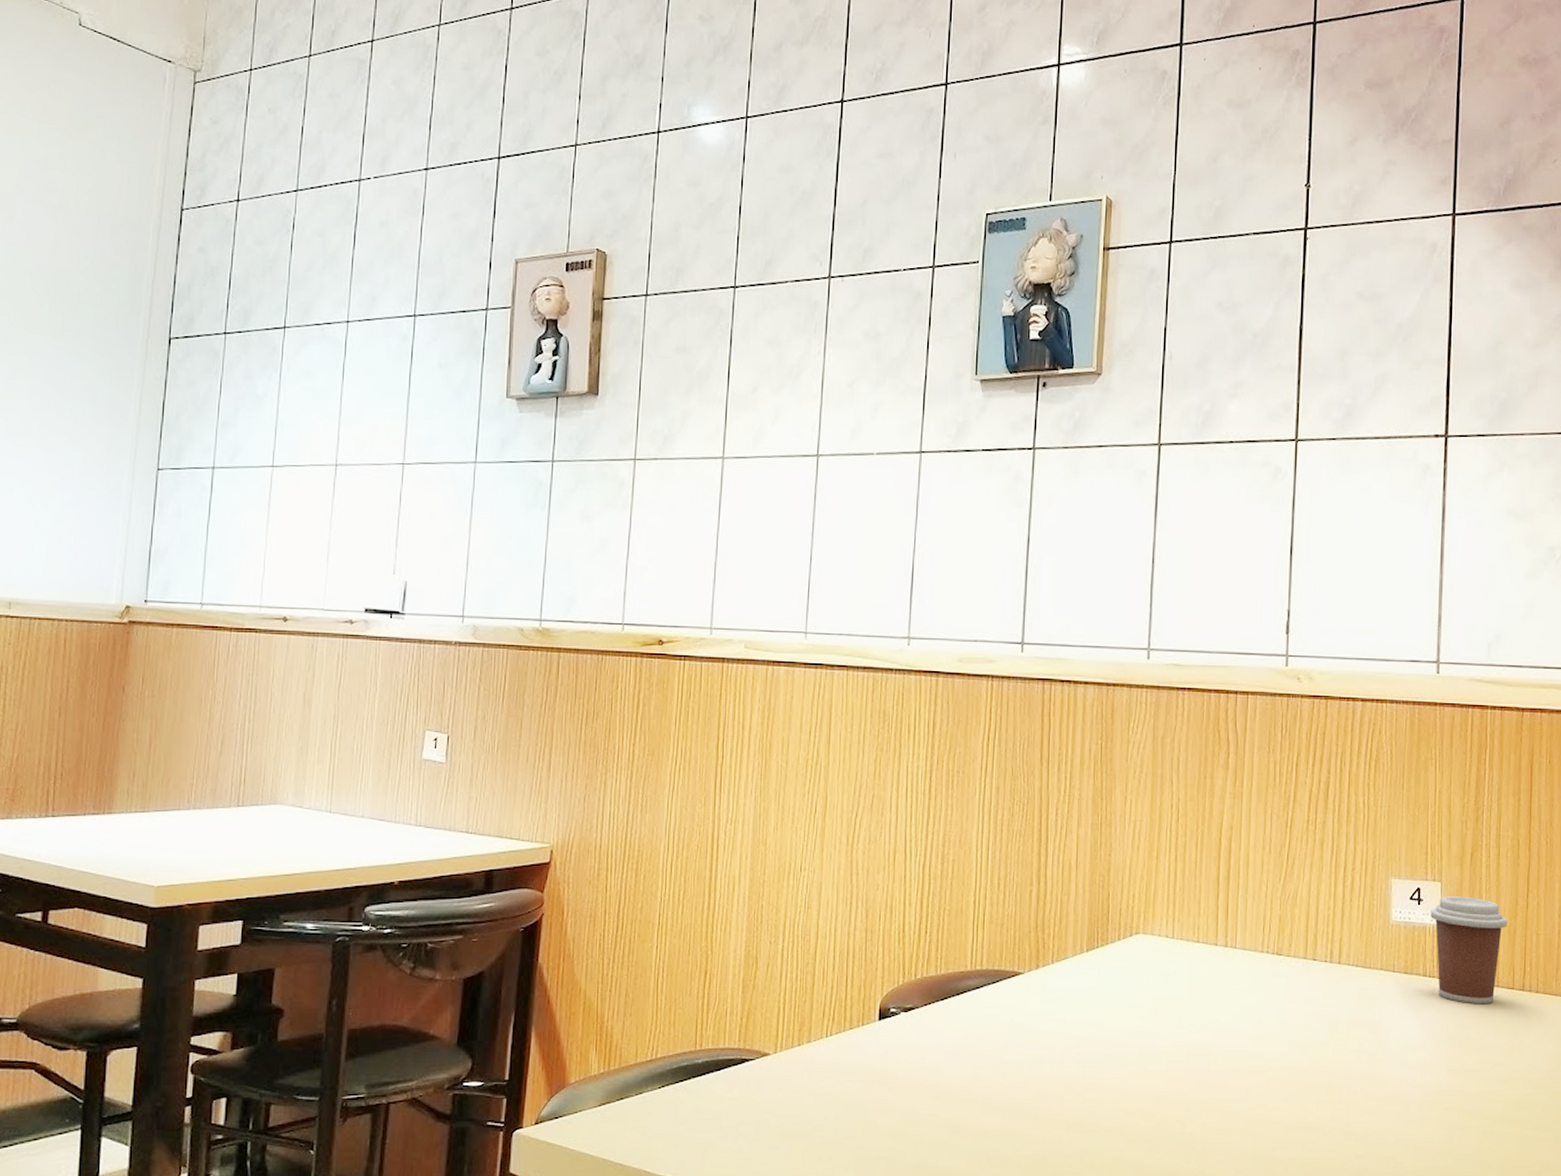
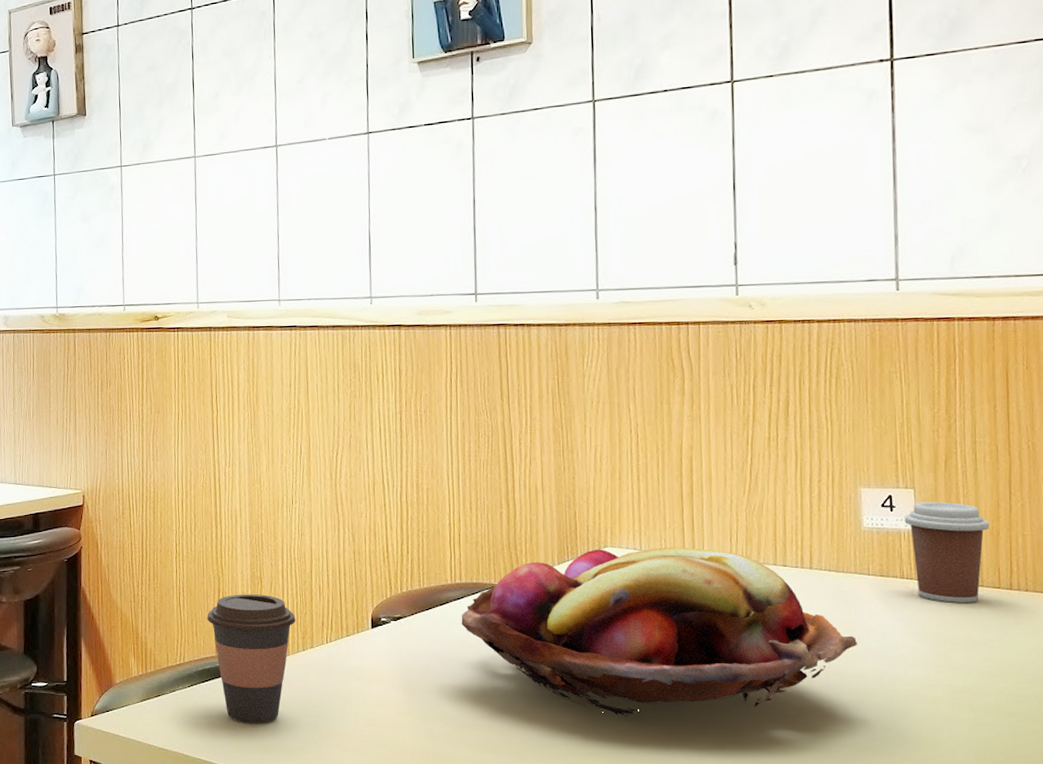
coffee cup: none [688,976,794,1132] -> present [207,594,296,723]
fruit basket: none [978,936,1380,1124] -> present [461,547,858,716]

